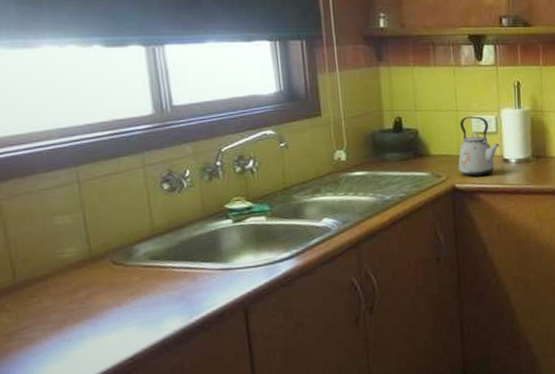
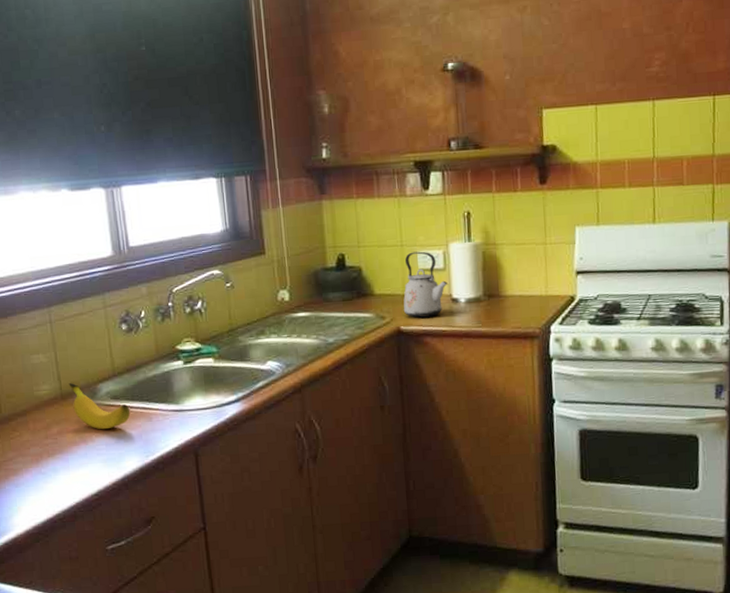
banana: none [99,244,172,292] -> present [68,382,131,430]

